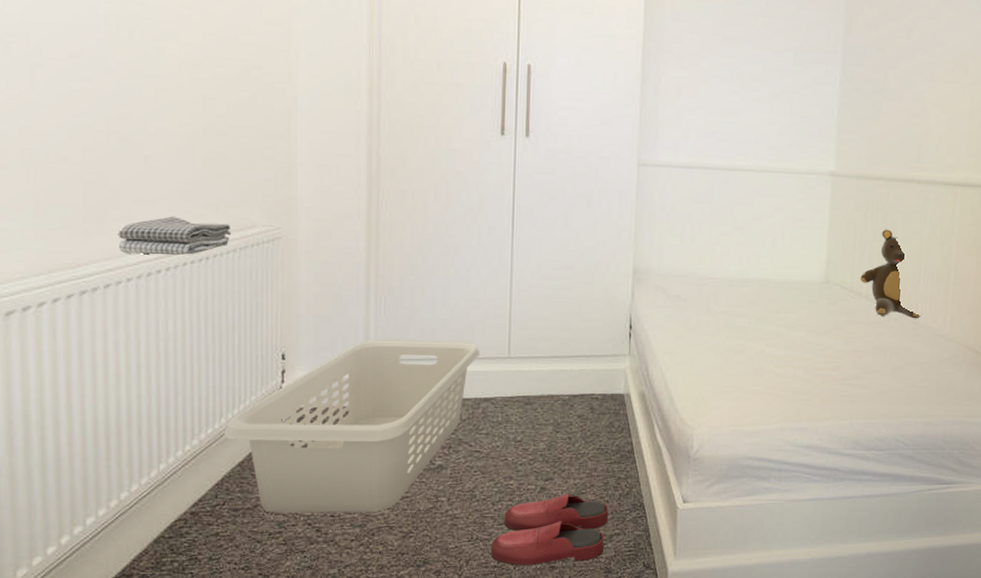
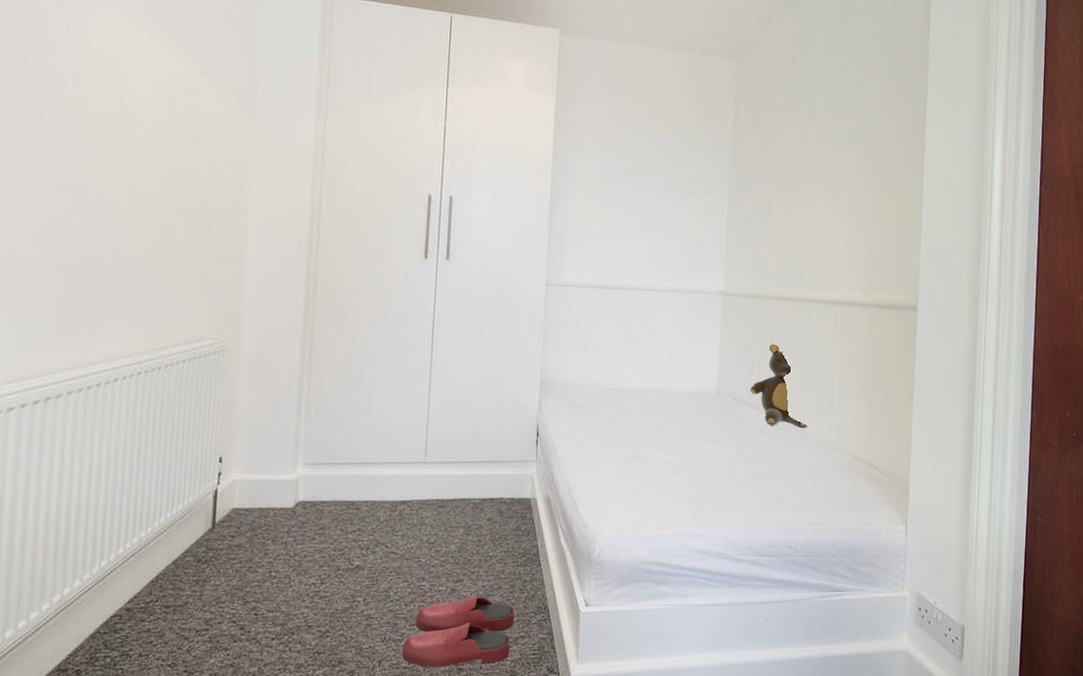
towel: present [119,216,232,256] -> none [83,330,183,366]
laundry basket: present [224,340,480,513] -> none [162,444,399,612]

